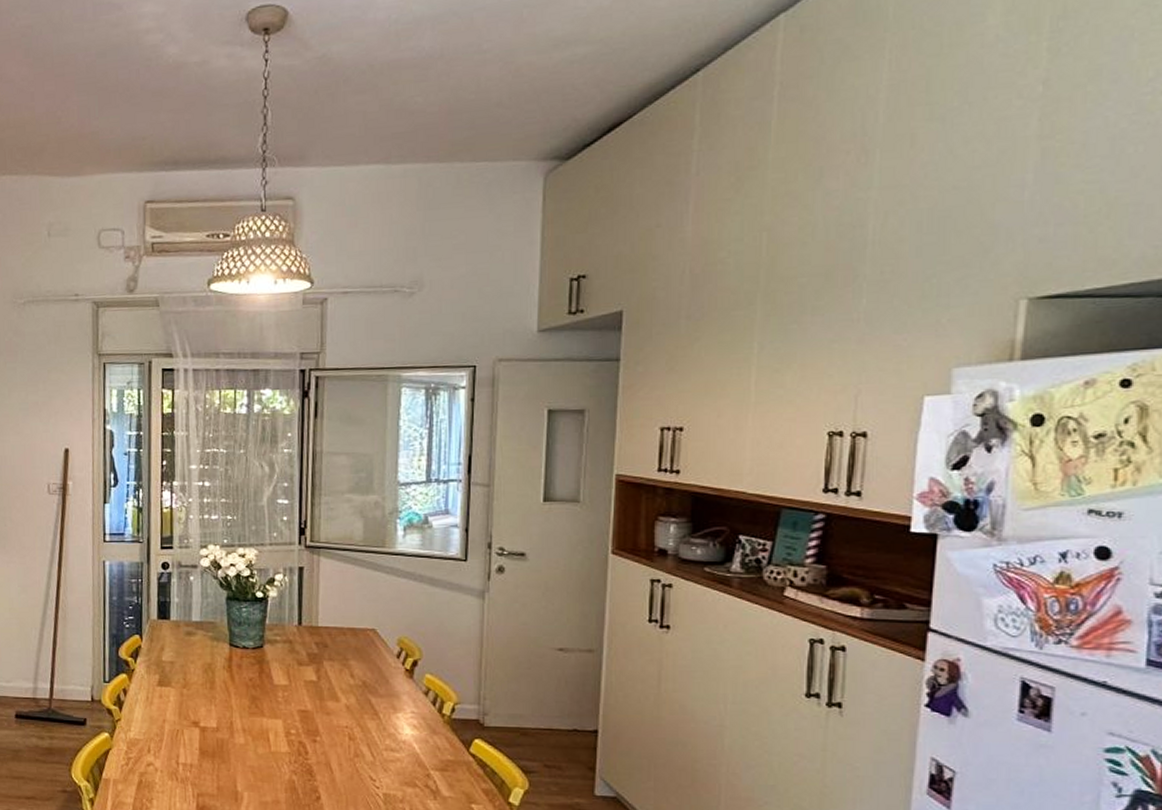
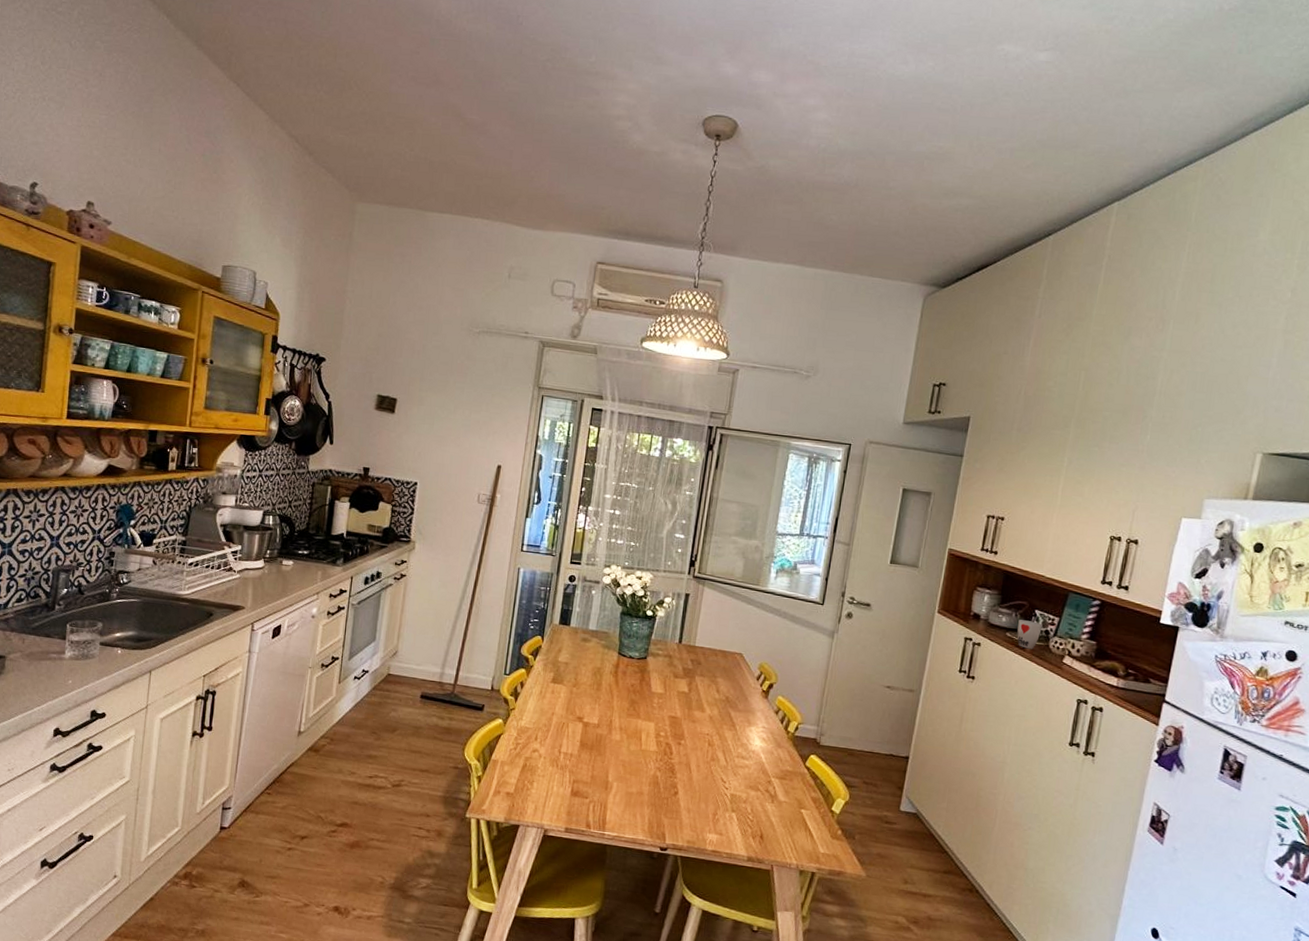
cup: none [718,549,751,584] -> present [1016,620,1043,649]

